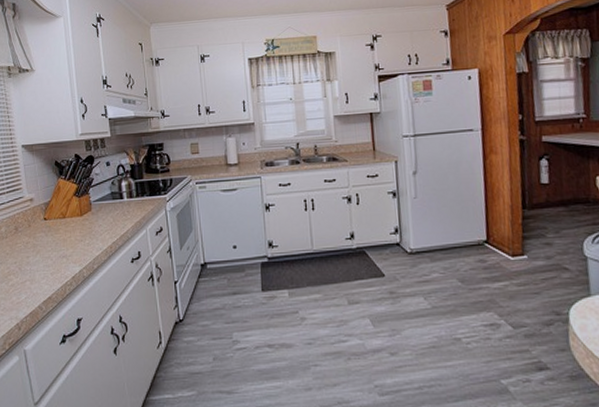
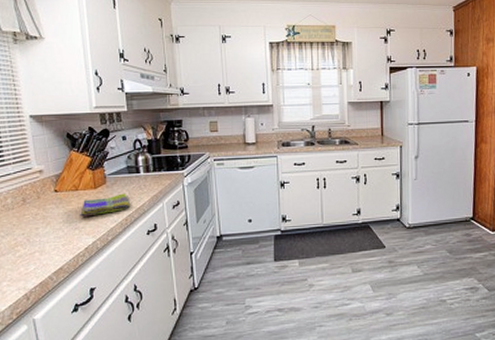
dish towel: none [66,220,114,245] -> present [79,193,130,217]

